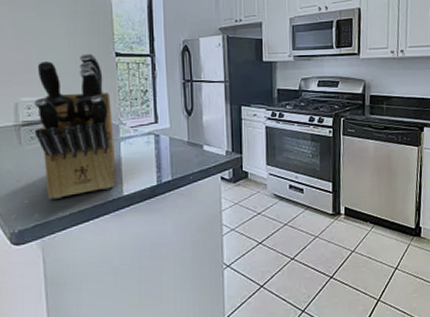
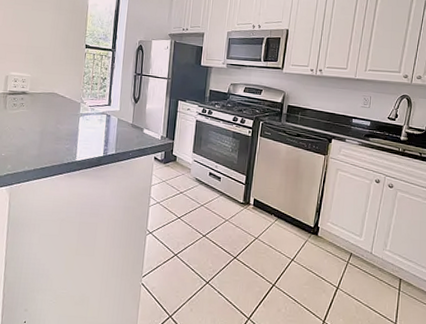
knife block: present [34,53,115,199] -> none [17,43,77,156]

